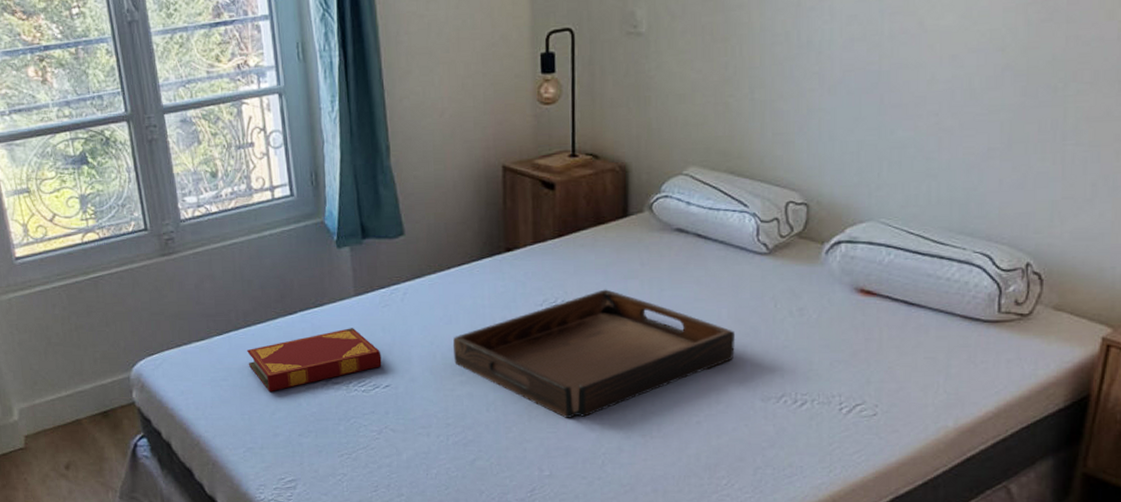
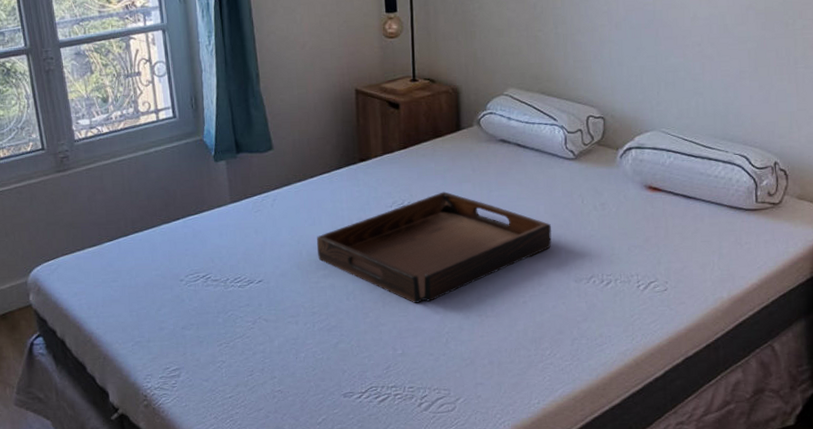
hardback book: present [247,328,382,391] -> none [135,231,255,290]

